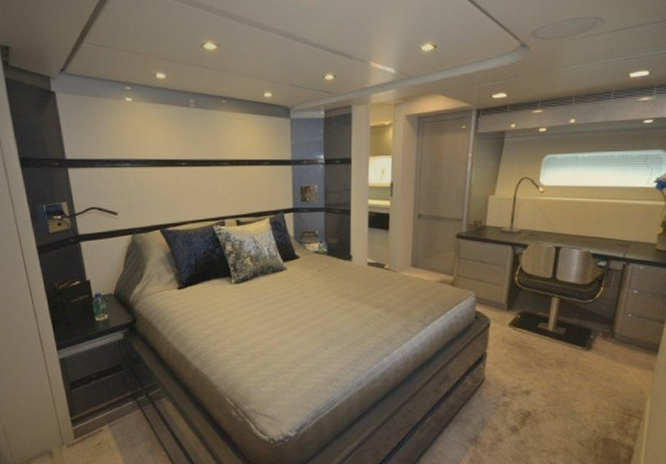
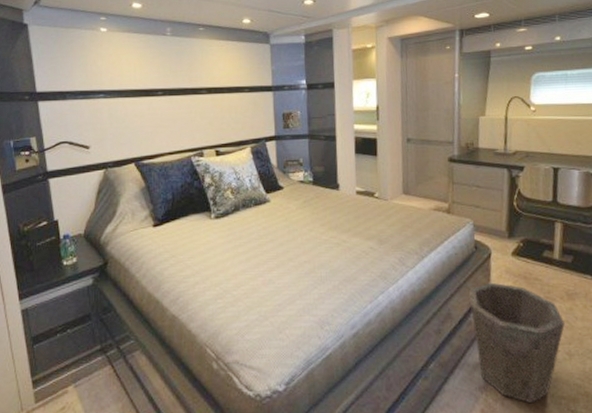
waste bin: none [467,349,552,455] -> present [469,282,565,404]

